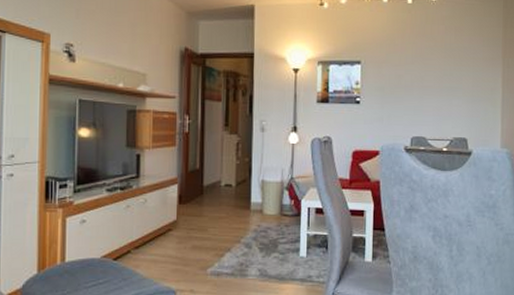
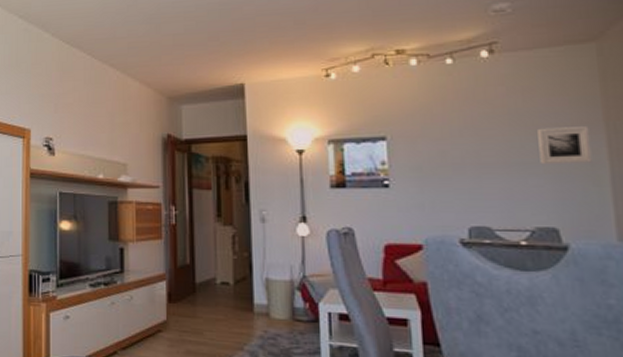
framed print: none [461,61,493,90] -> present [538,127,592,165]

